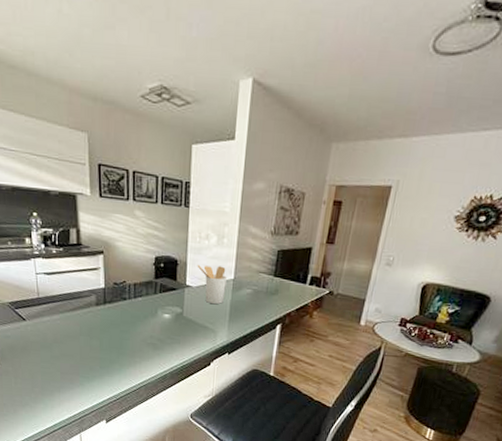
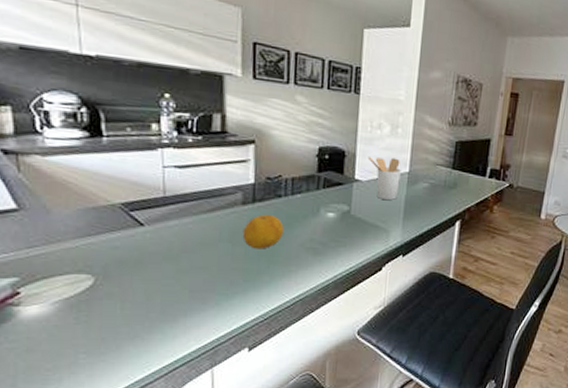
fruit: none [97,314,129,343] -> present [242,215,284,249]

